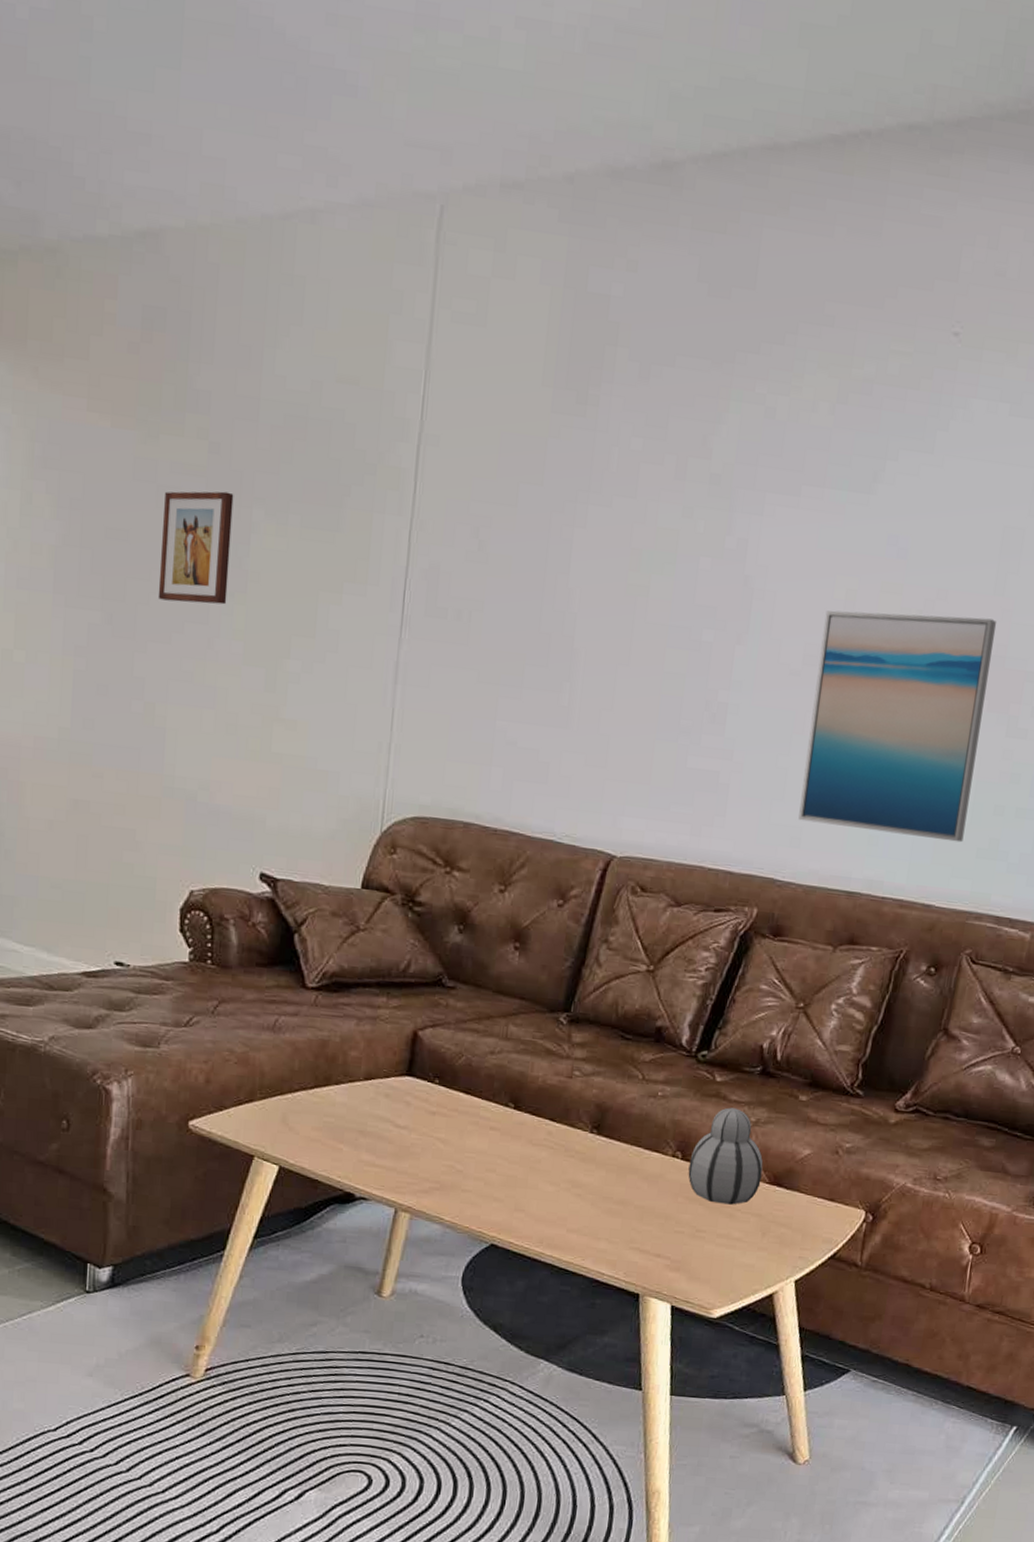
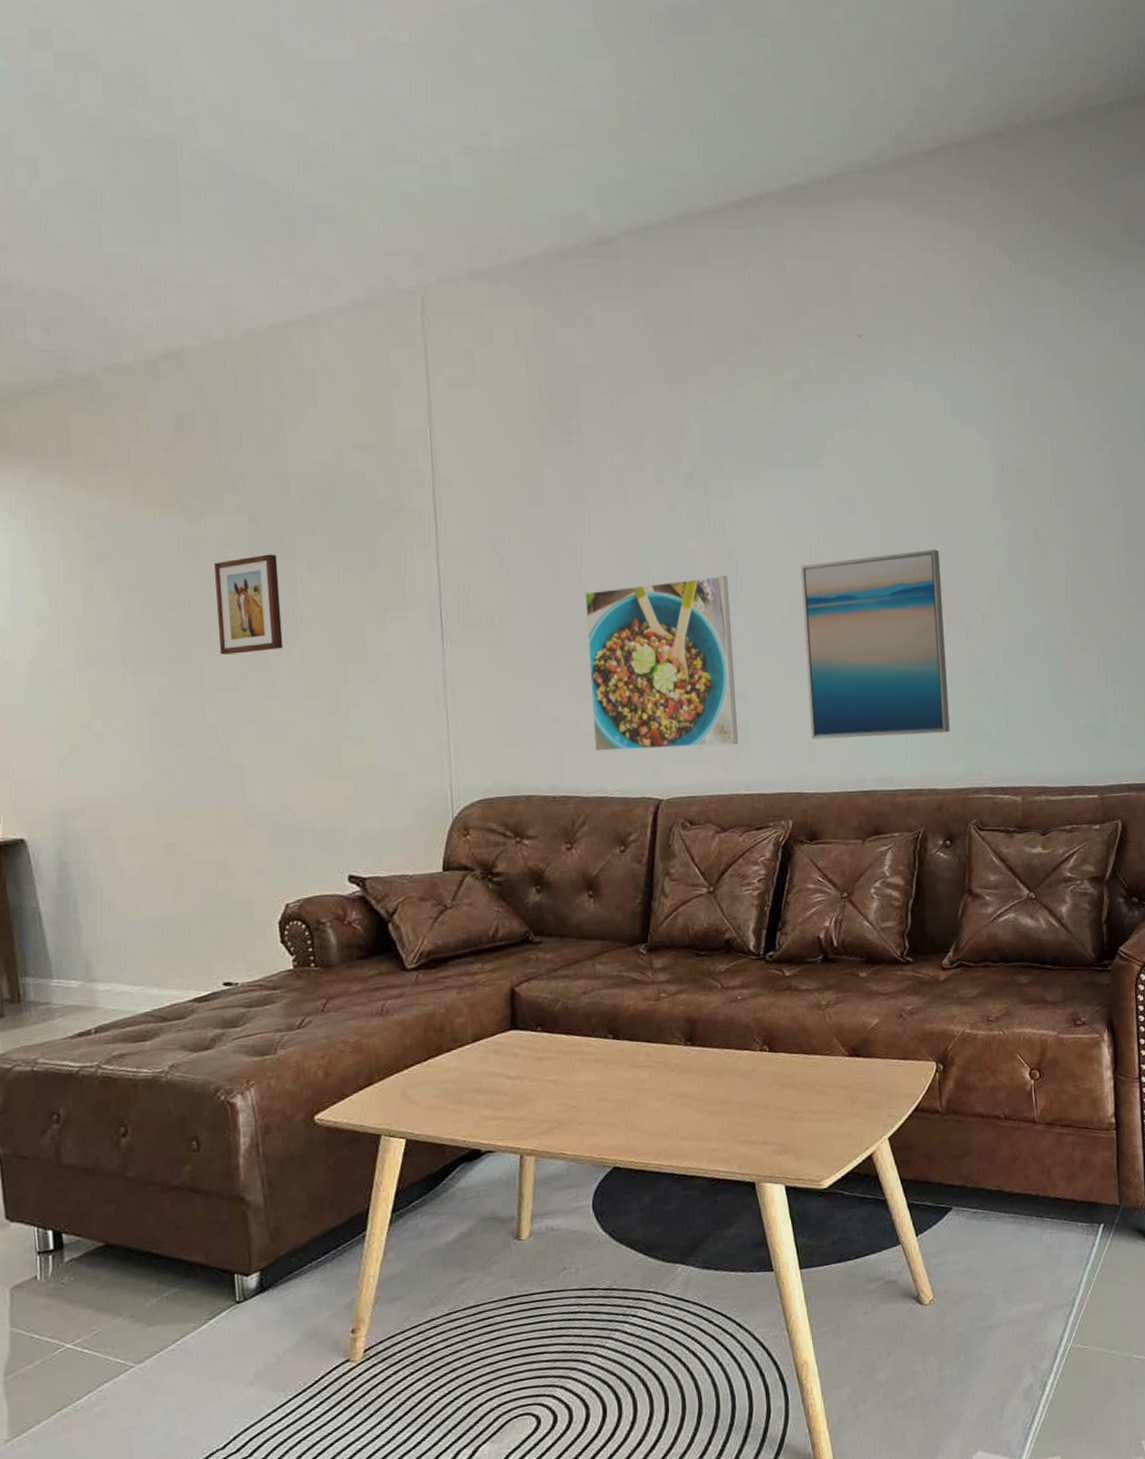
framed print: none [549,598,739,810] -> present [584,575,738,752]
gourd: present [688,1107,763,1205] -> none [776,996,842,1084]

